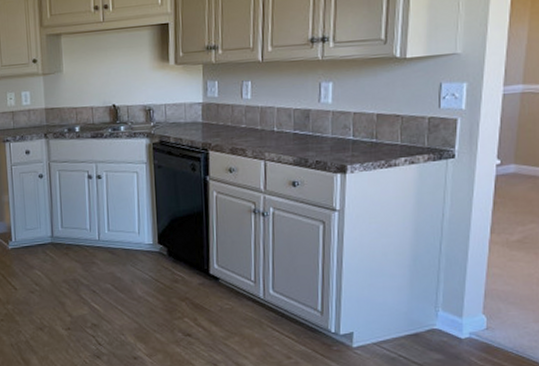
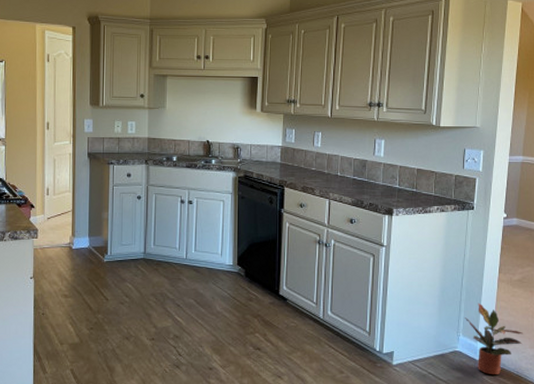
potted plant: none [444,270,524,356] -> present [464,302,523,375]

